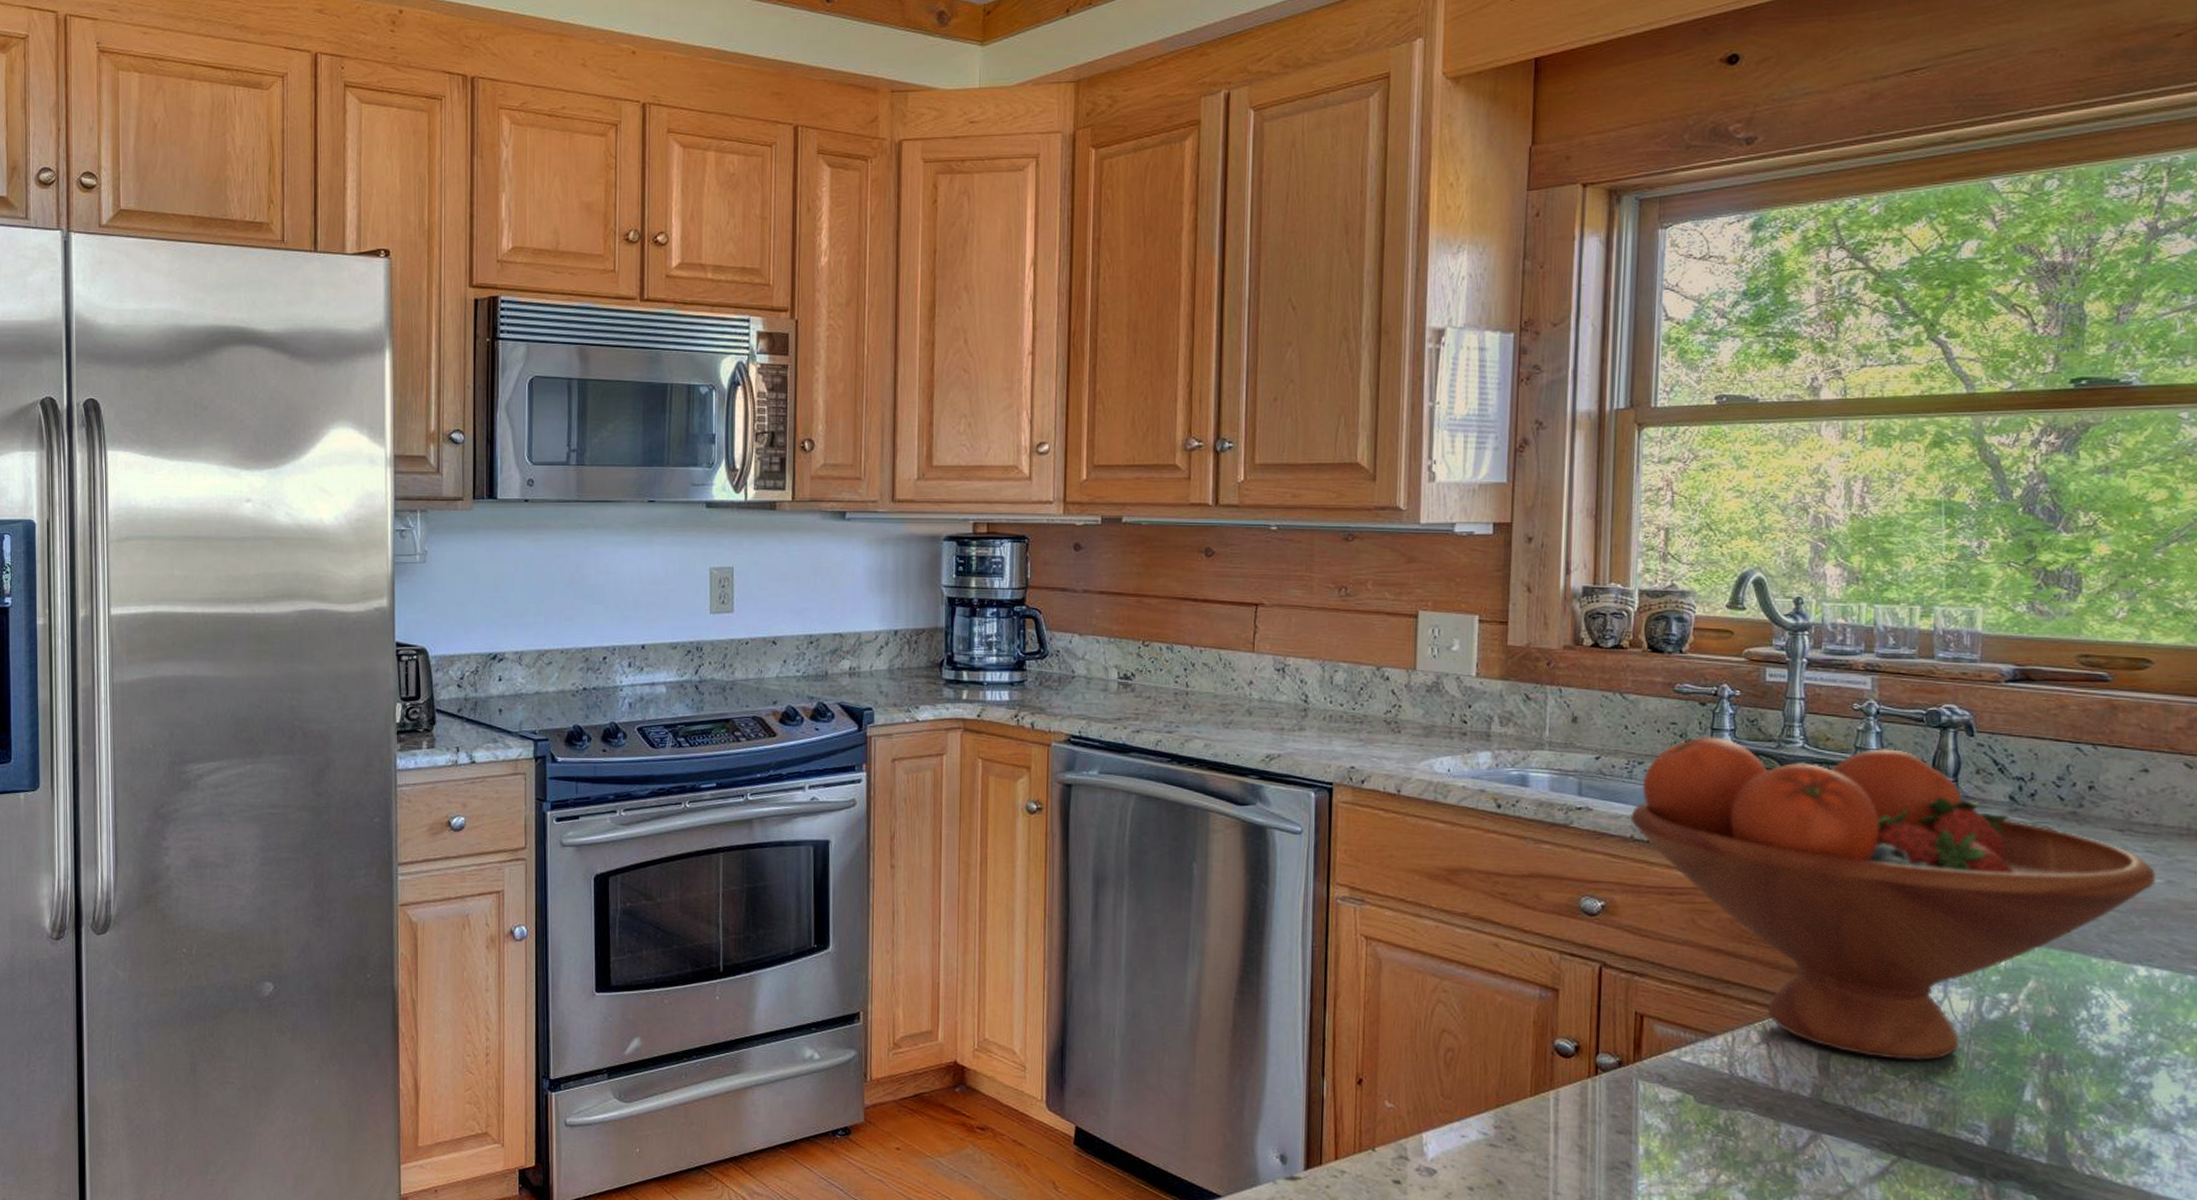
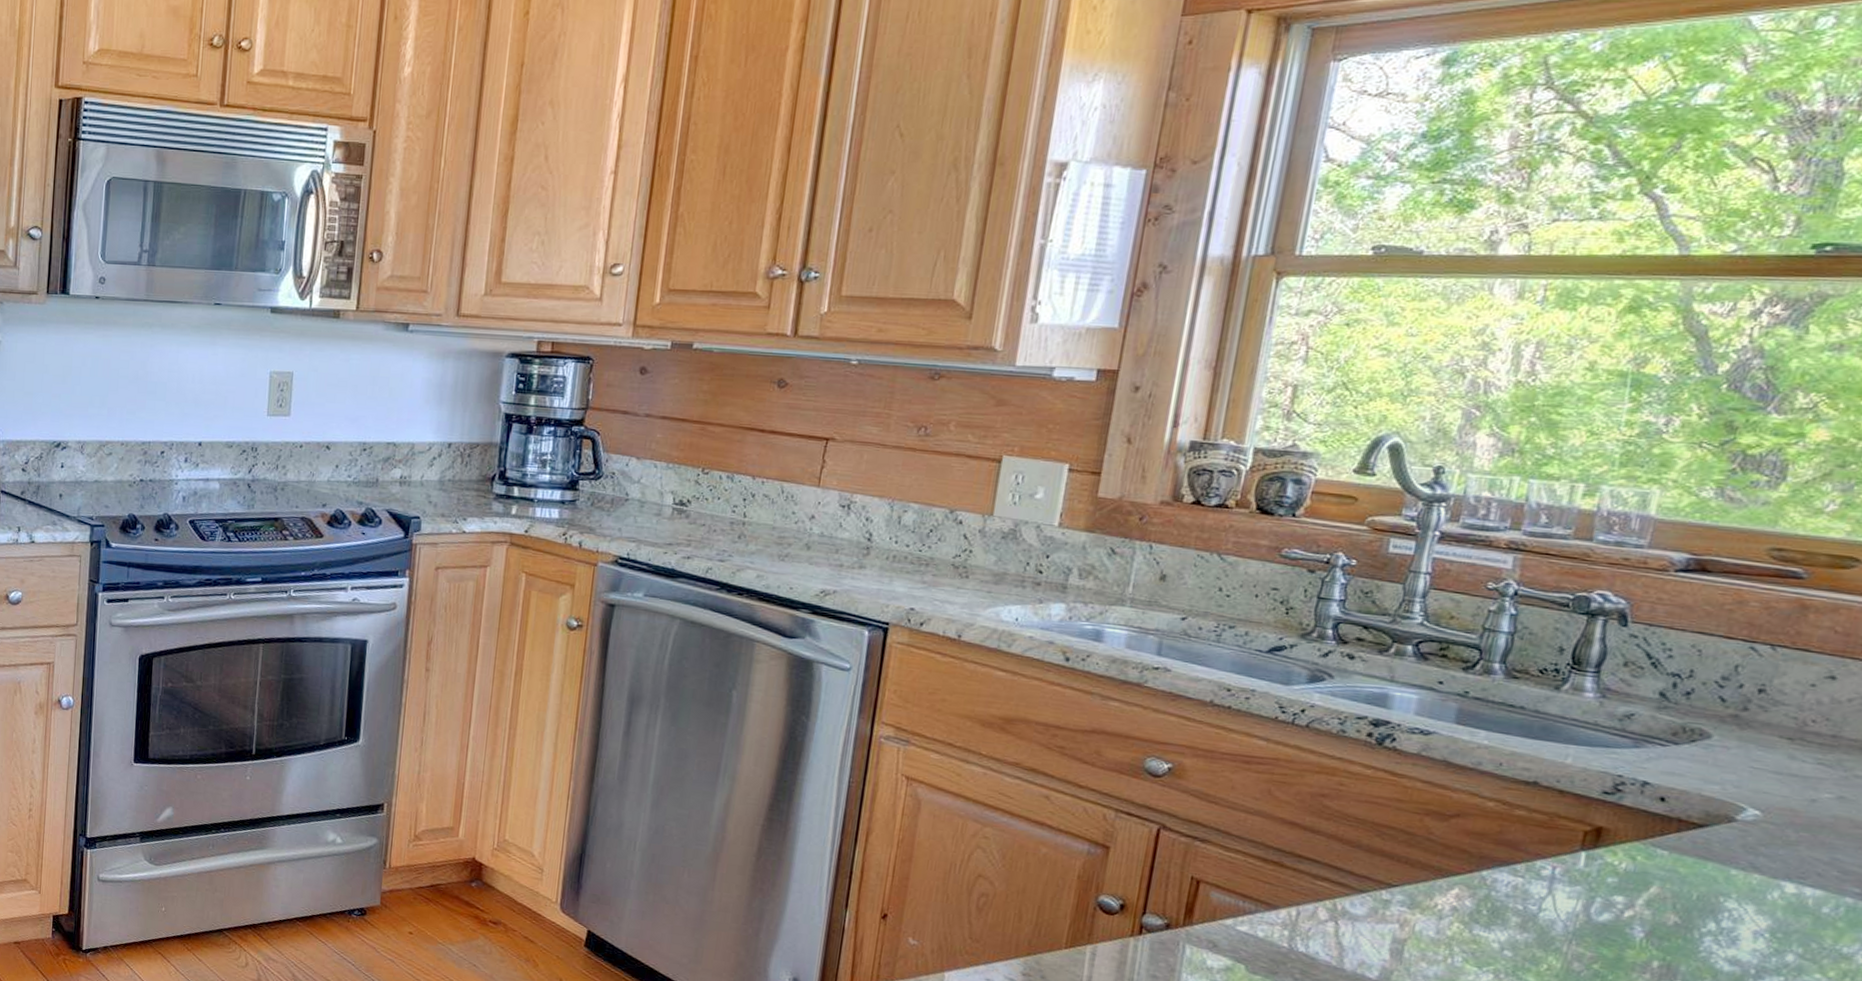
fruit bowl: present [1629,737,2156,1062] -> none [1211,605,1825,957]

